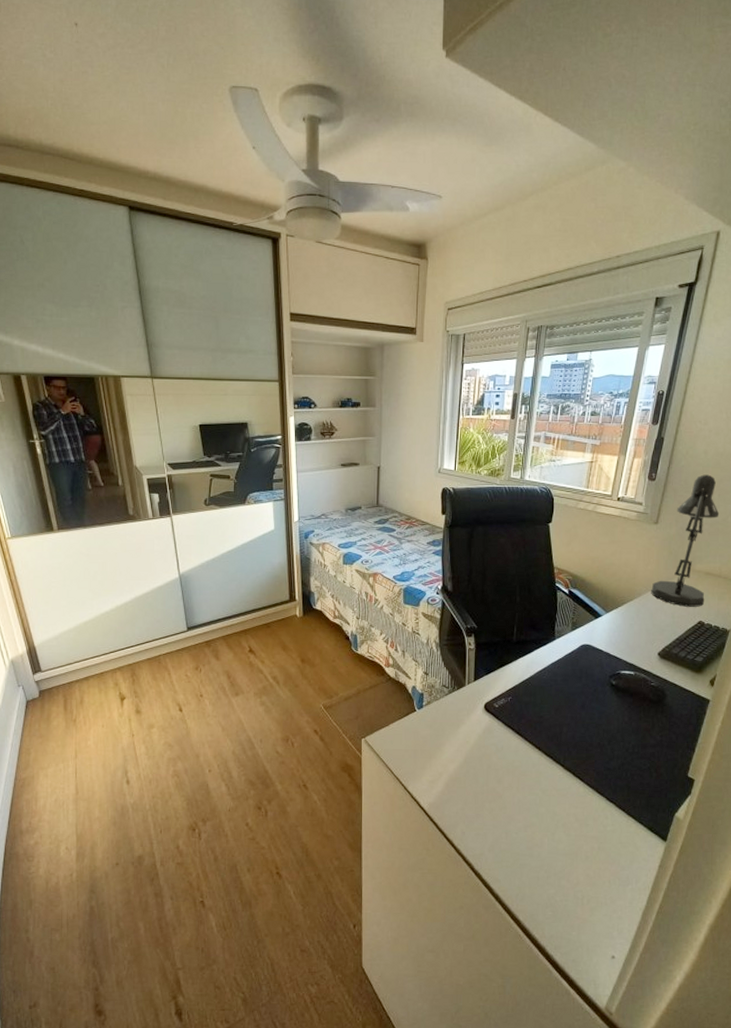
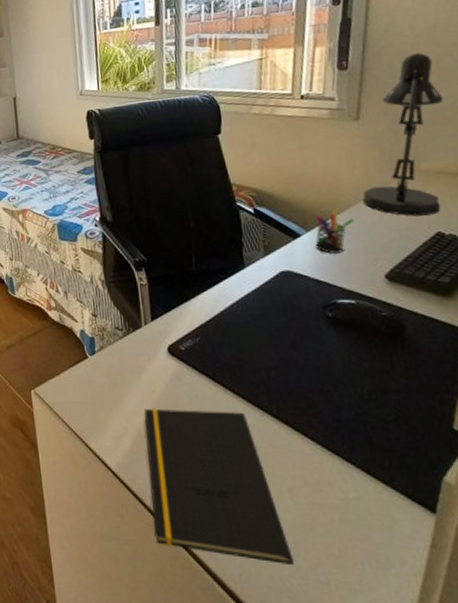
notepad: none [453,757,559,886] -> present [144,408,294,566]
pen holder: none [611,596,643,633] -> present [315,209,355,254]

